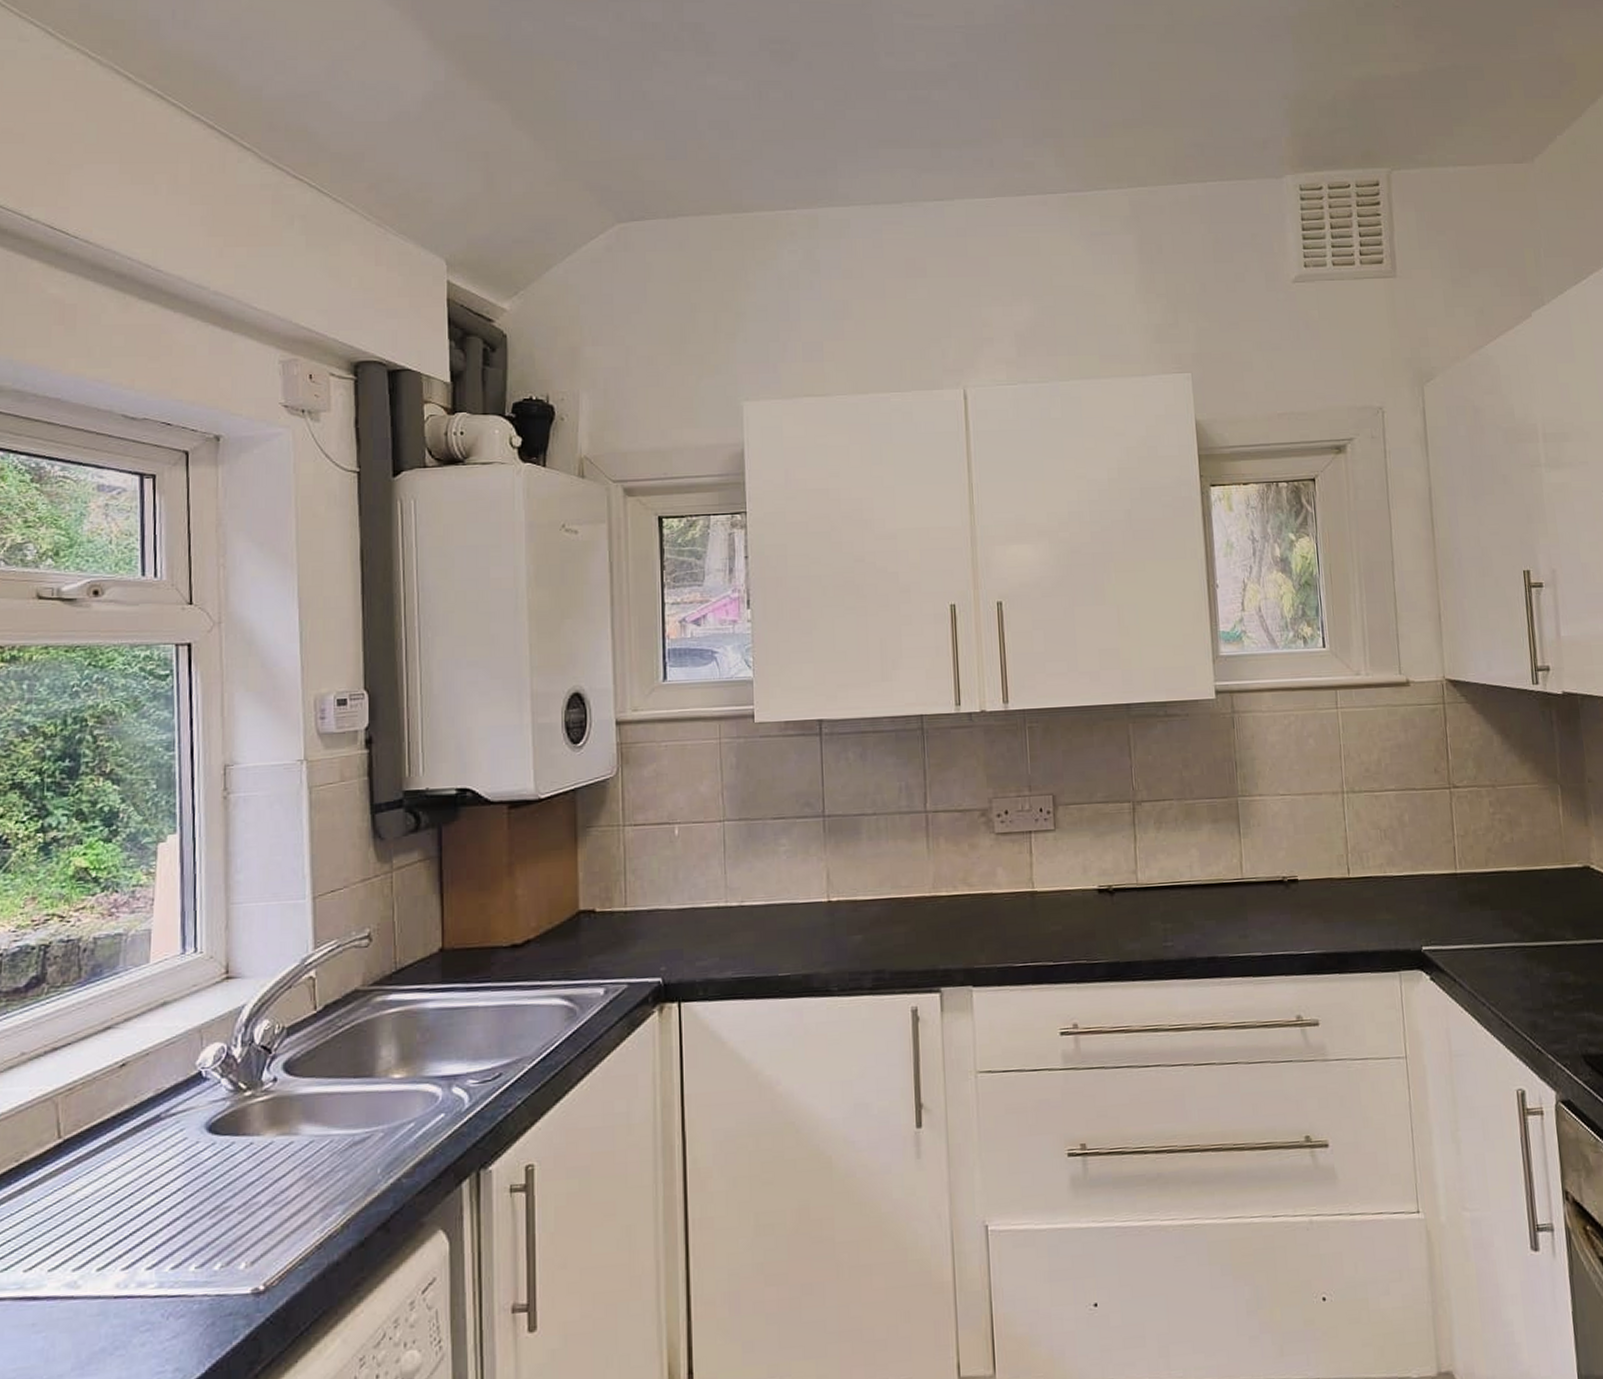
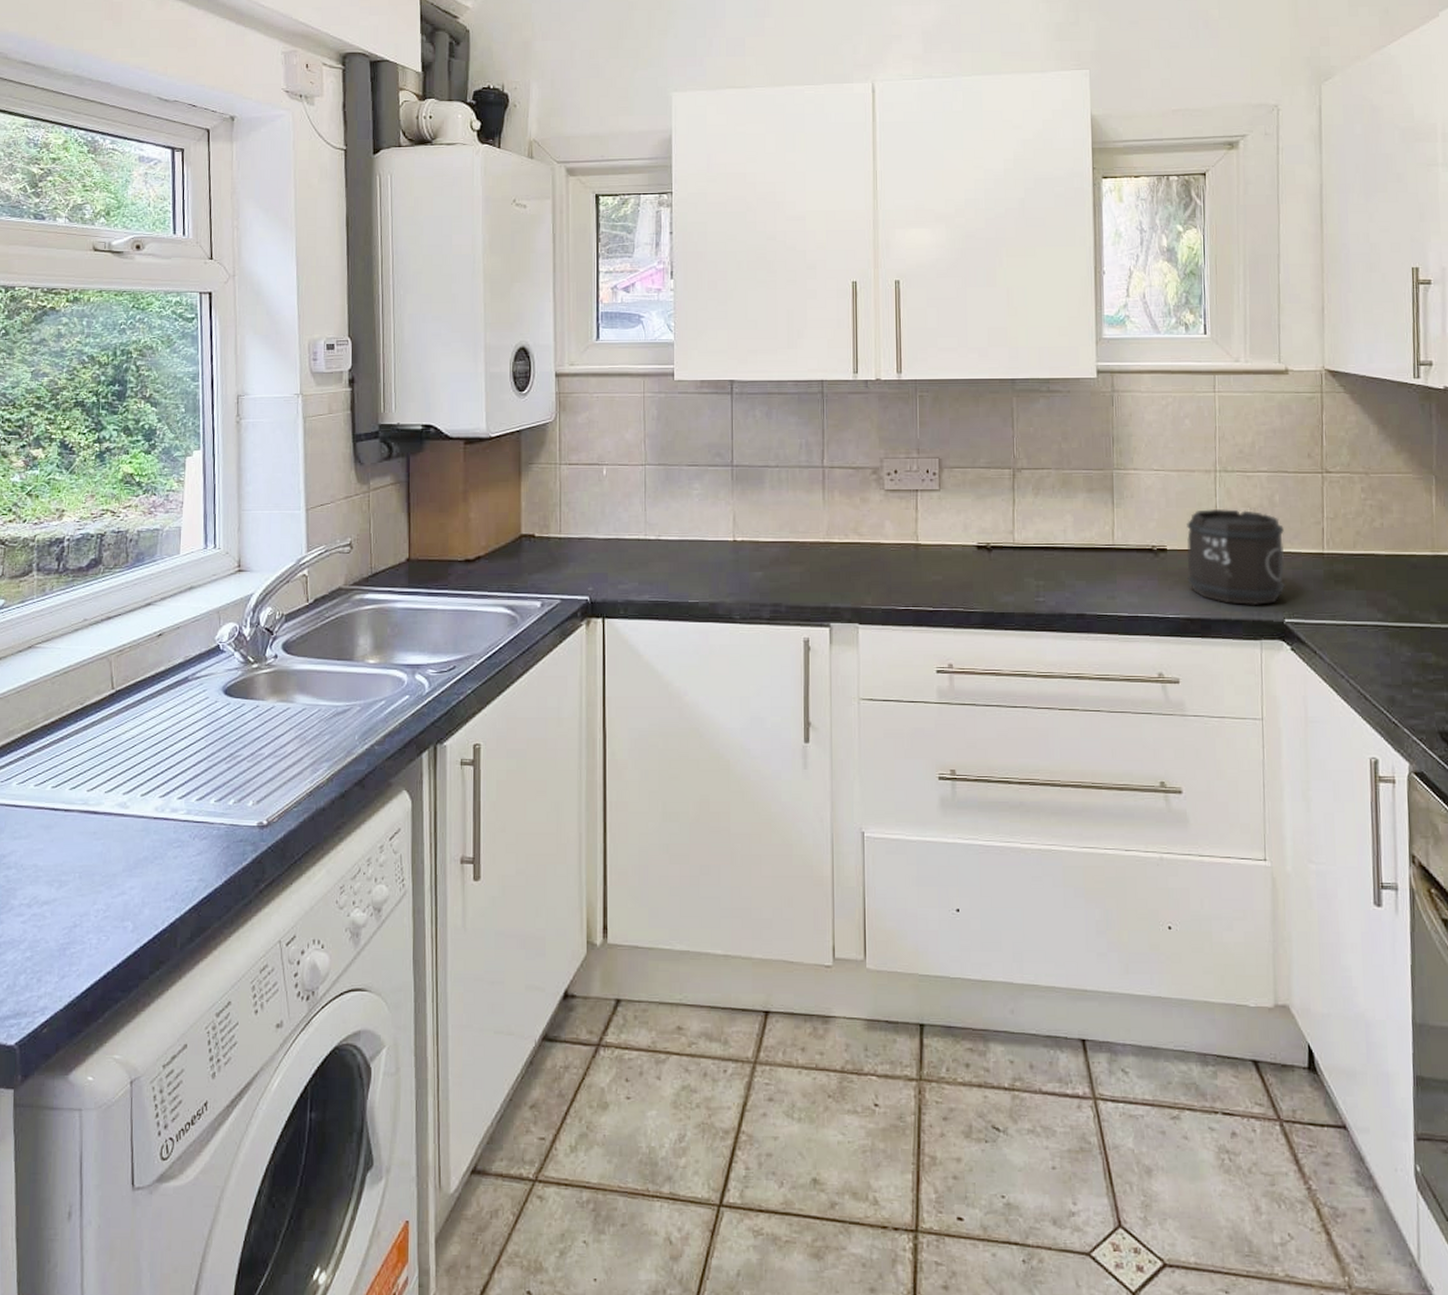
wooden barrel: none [1317,832,1420,935] -> present [1187,509,1285,606]

